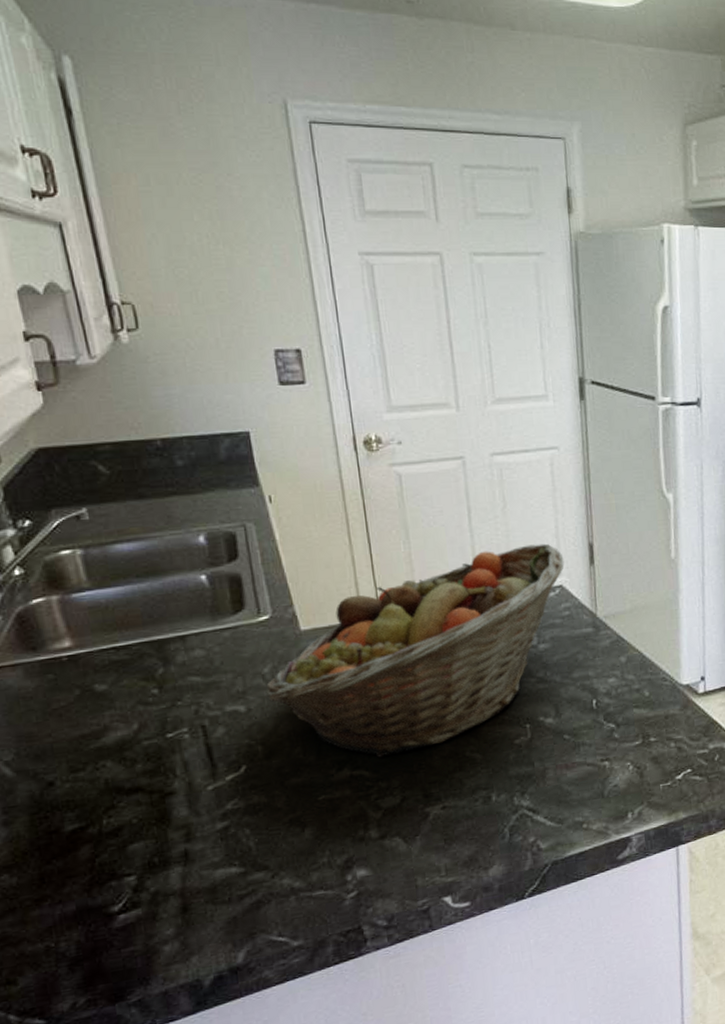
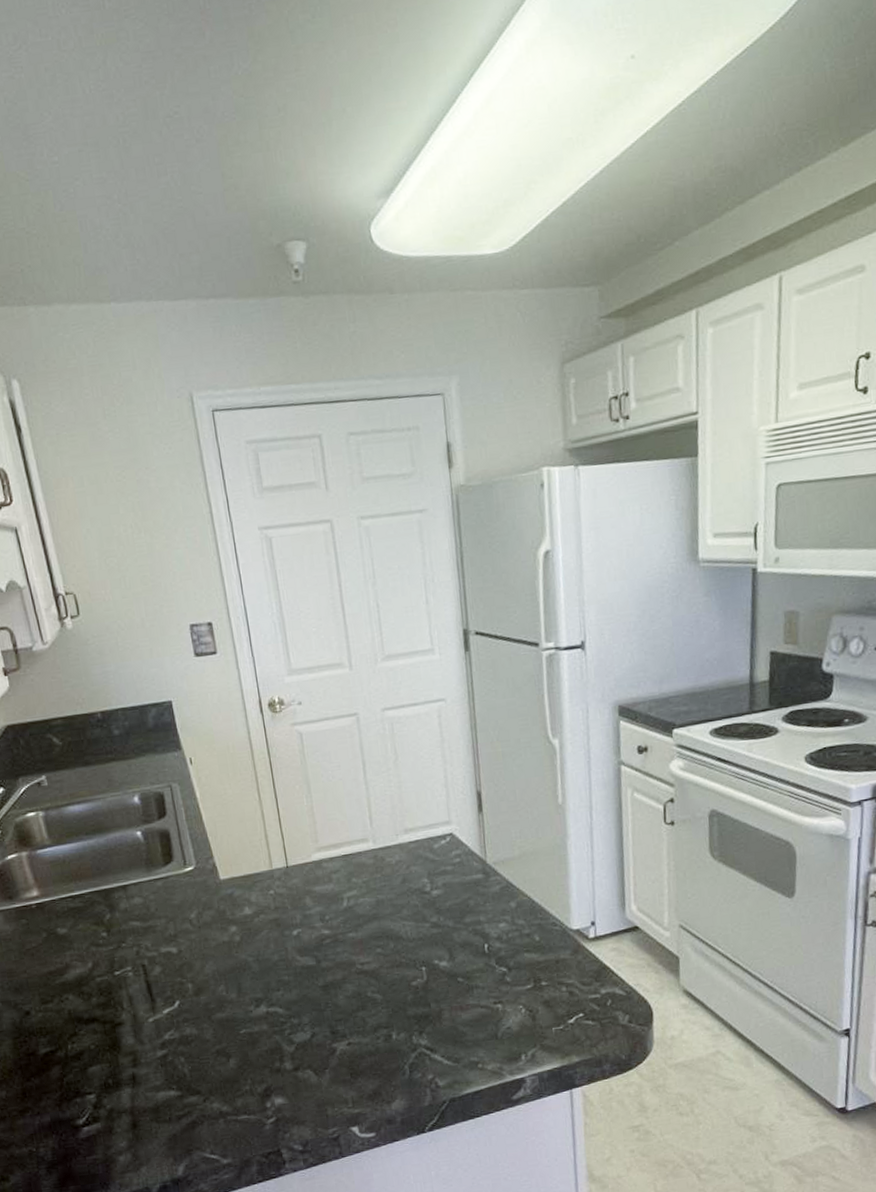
fruit basket: present [265,543,565,758] -> none [193,793,454,996]

